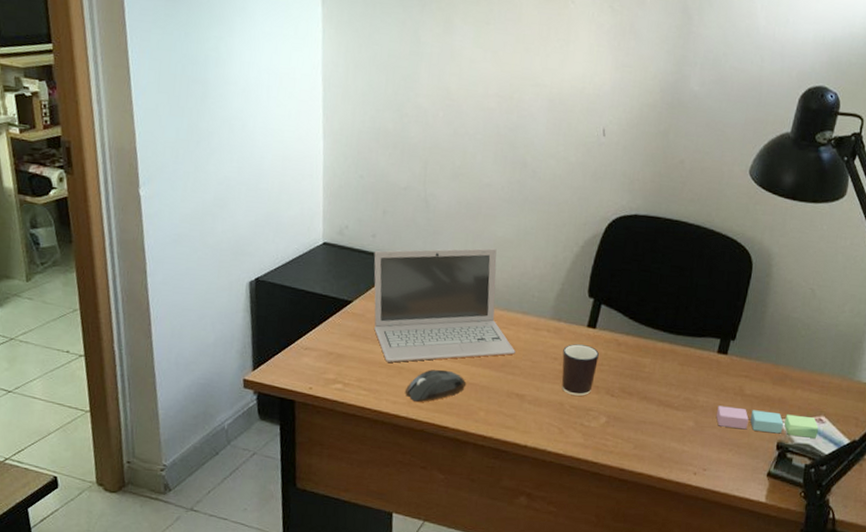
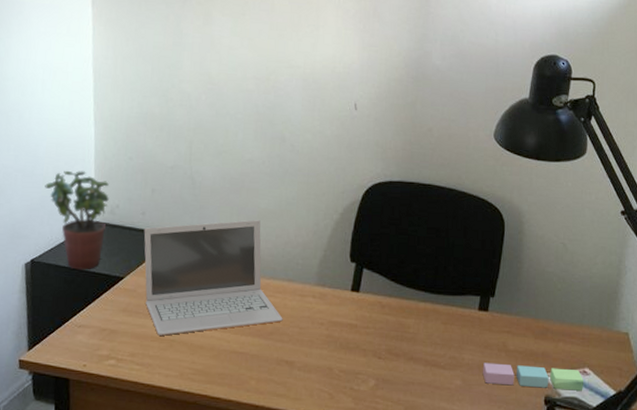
potted plant: none [270,186,338,292] -> present [45,170,109,270]
mouse: present [404,369,467,403] -> none [176,340,237,375]
mug: present [561,344,599,397] -> none [328,308,364,361]

